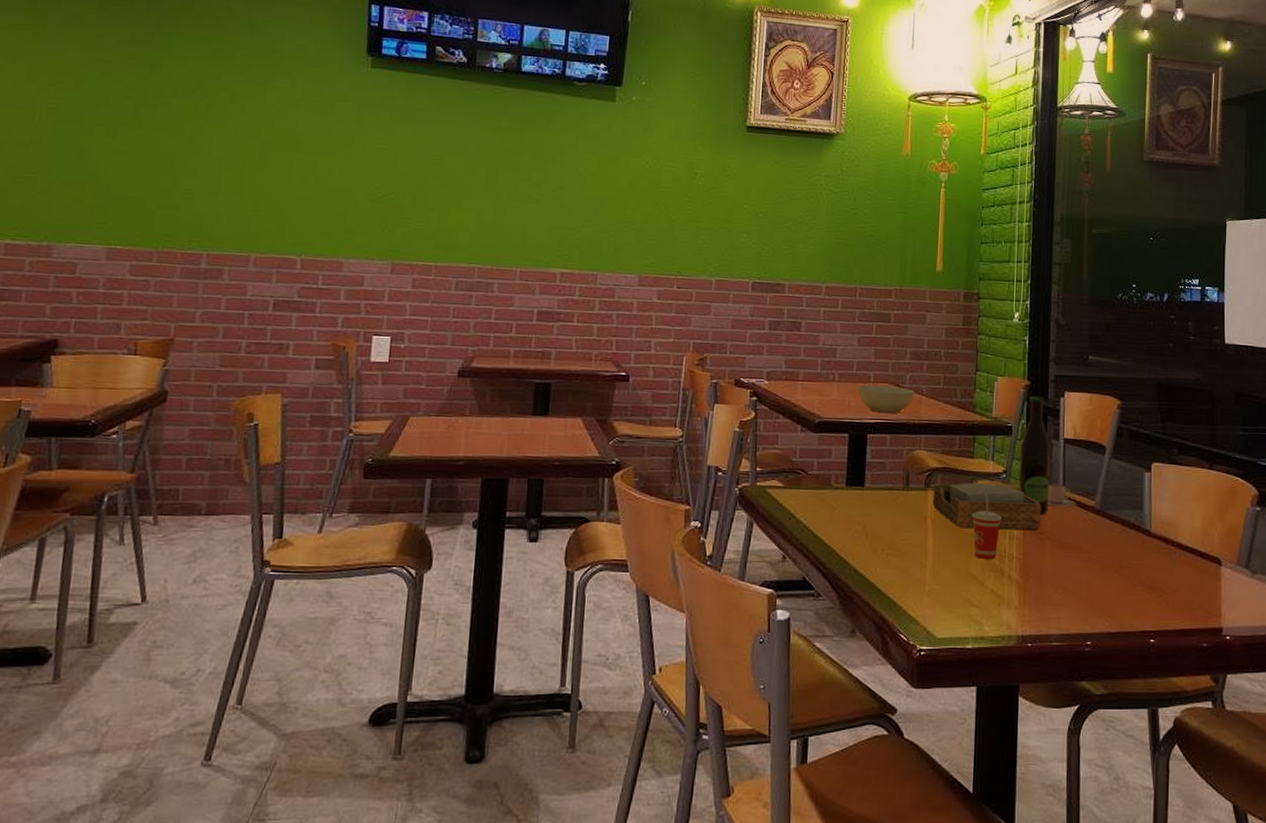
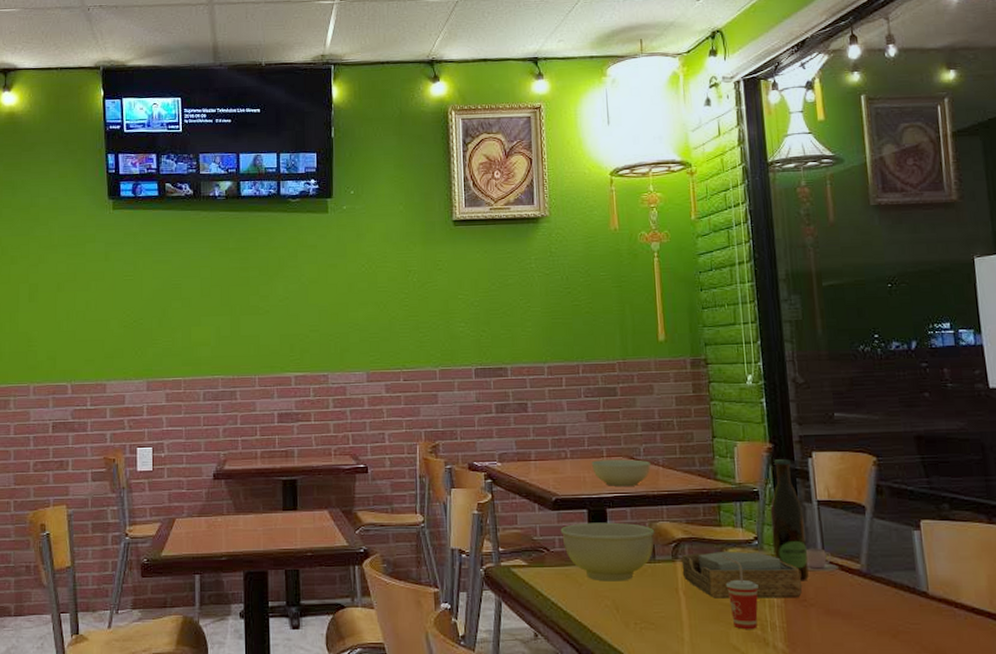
soup bowl: none [820,447,912,507] -> present [560,522,655,582]

